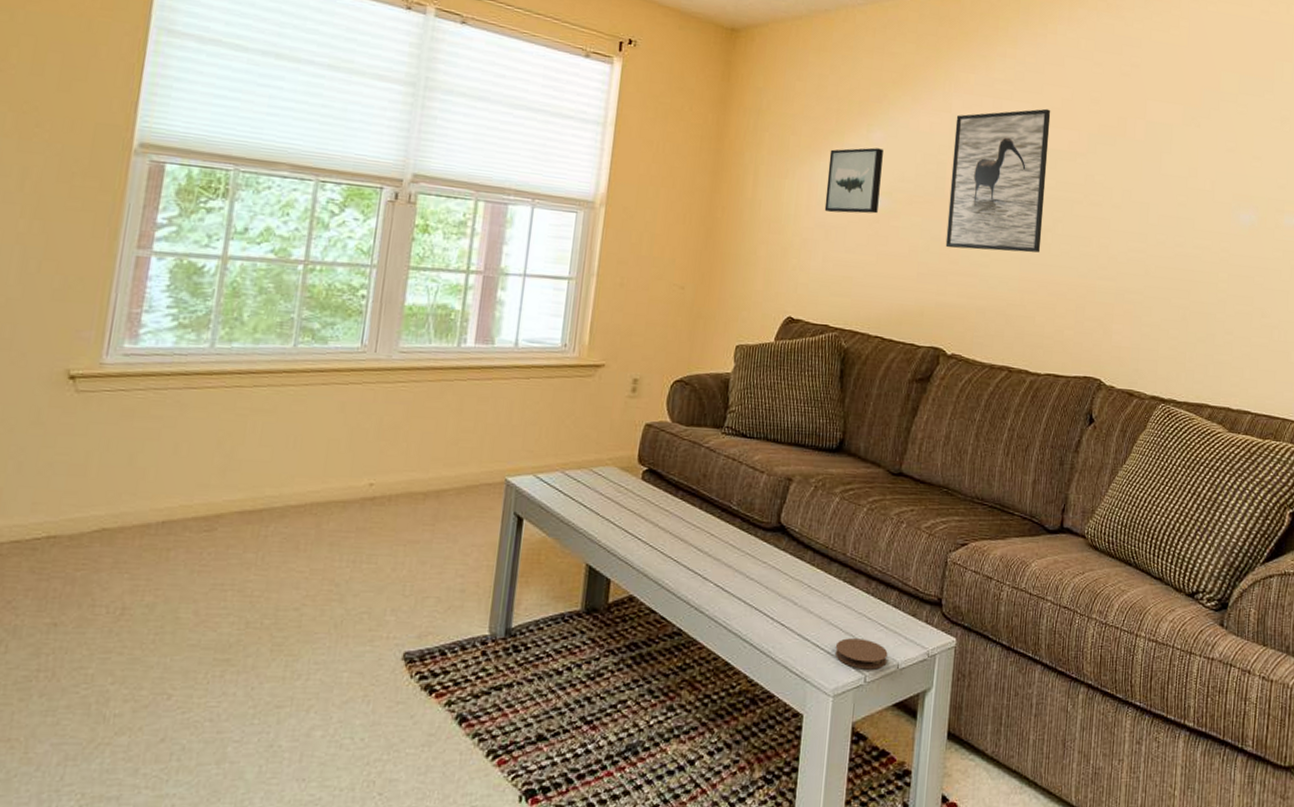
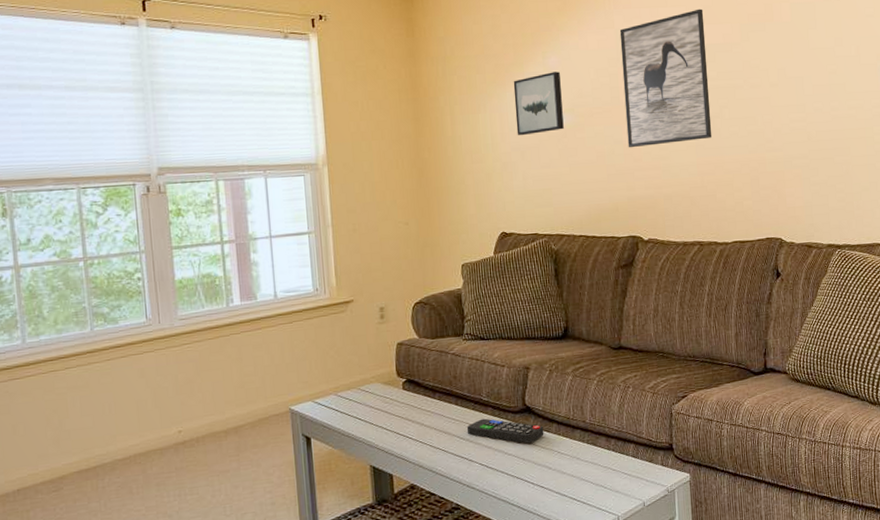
remote control: none [706,530,797,570] -> present [466,418,544,444]
coaster: present [834,638,888,670] -> none [589,487,635,512]

